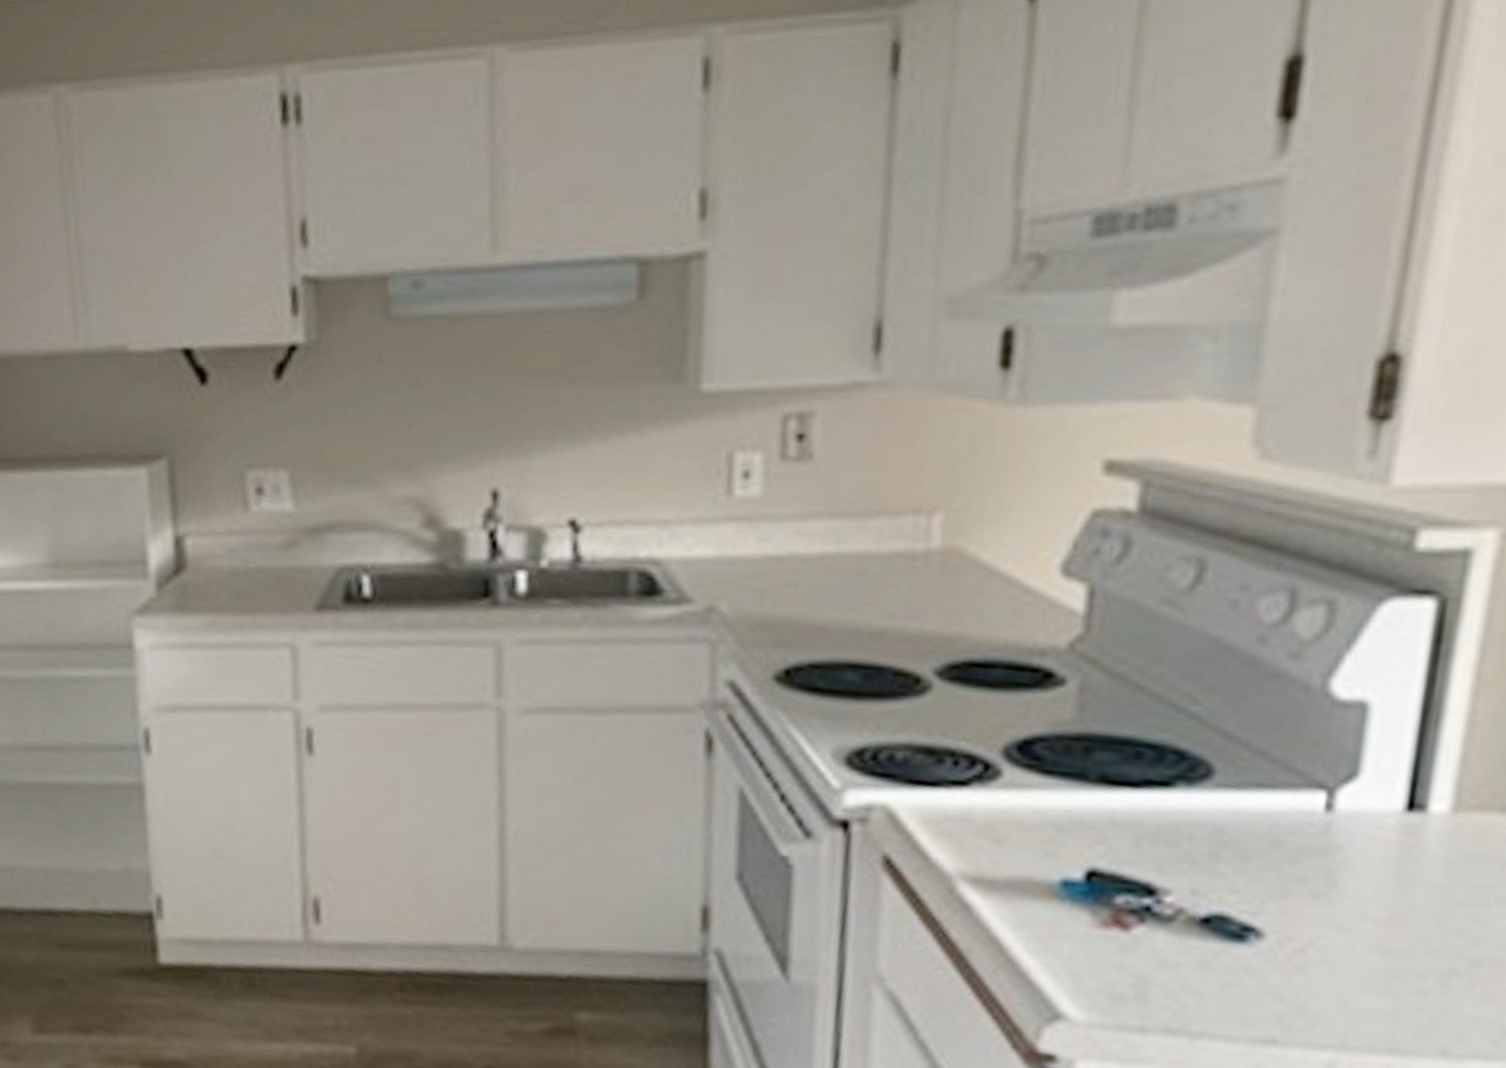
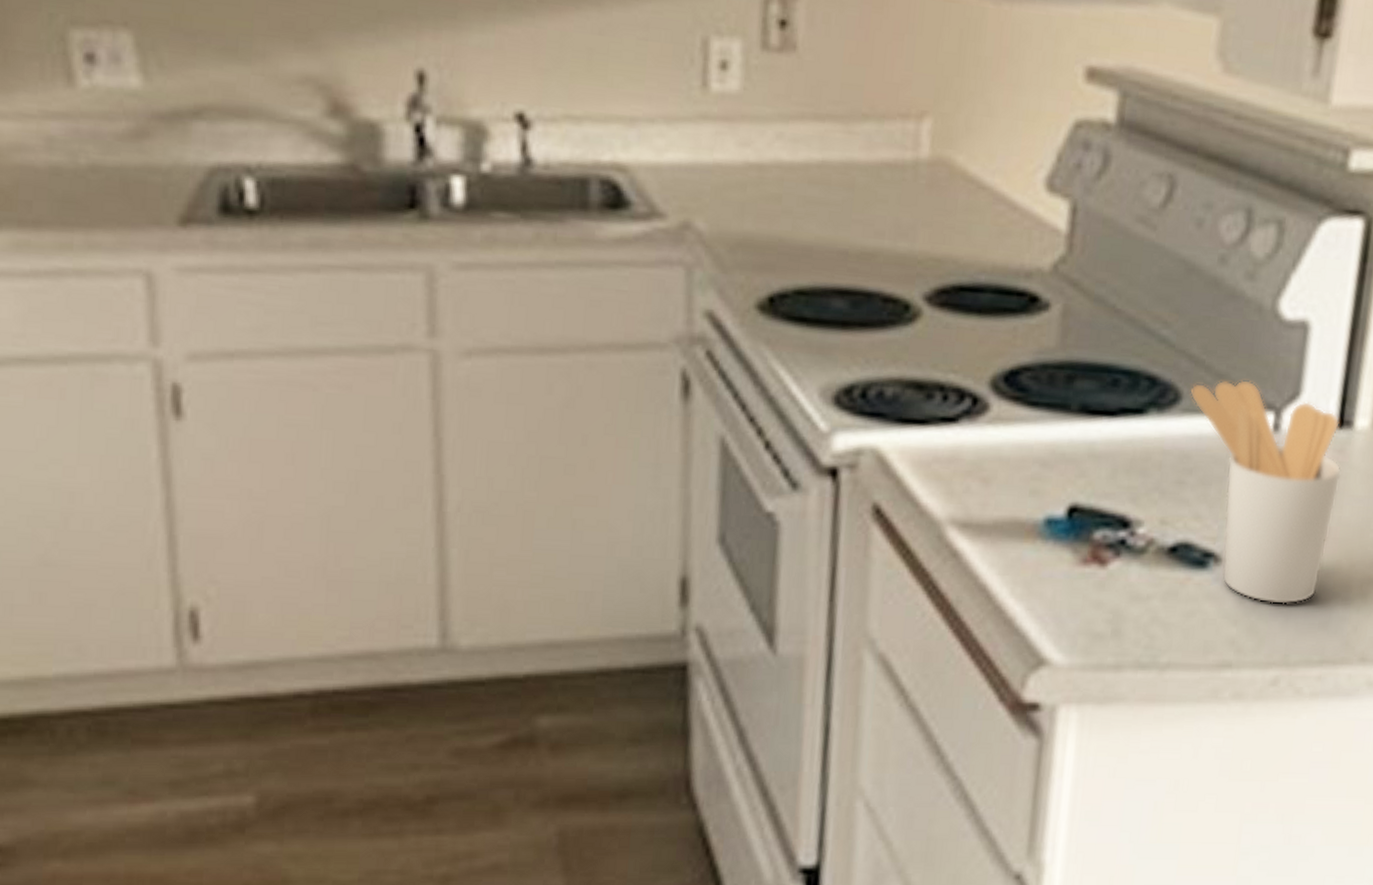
utensil holder: none [1224,757,1413,988] -> present [1190,380,1342,605]

